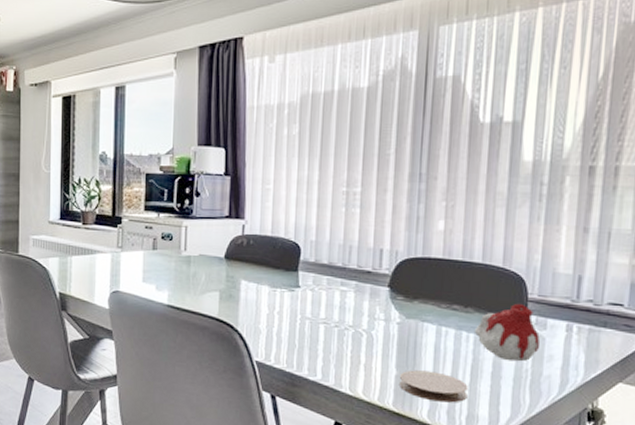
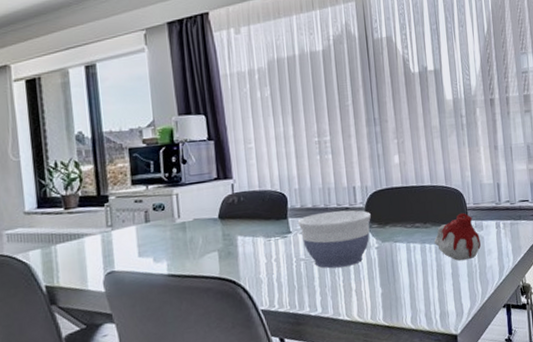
bowl: none [308,271,397,337] -> present [297,210,371,269]
coaster: present [399,370,468,403] -> none [384,282,438,309]

